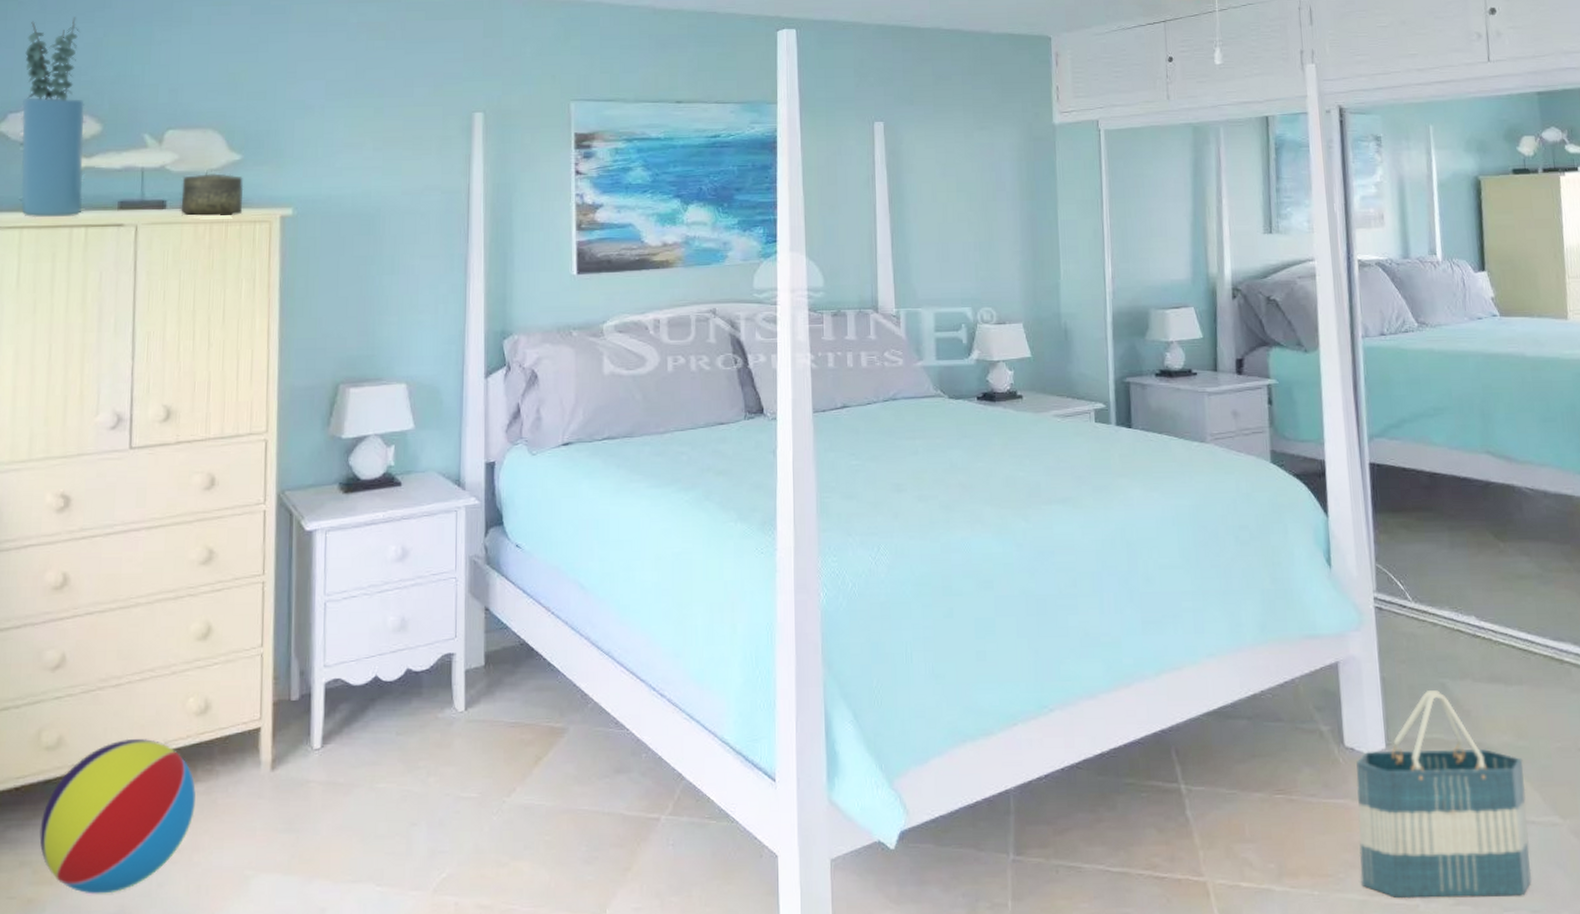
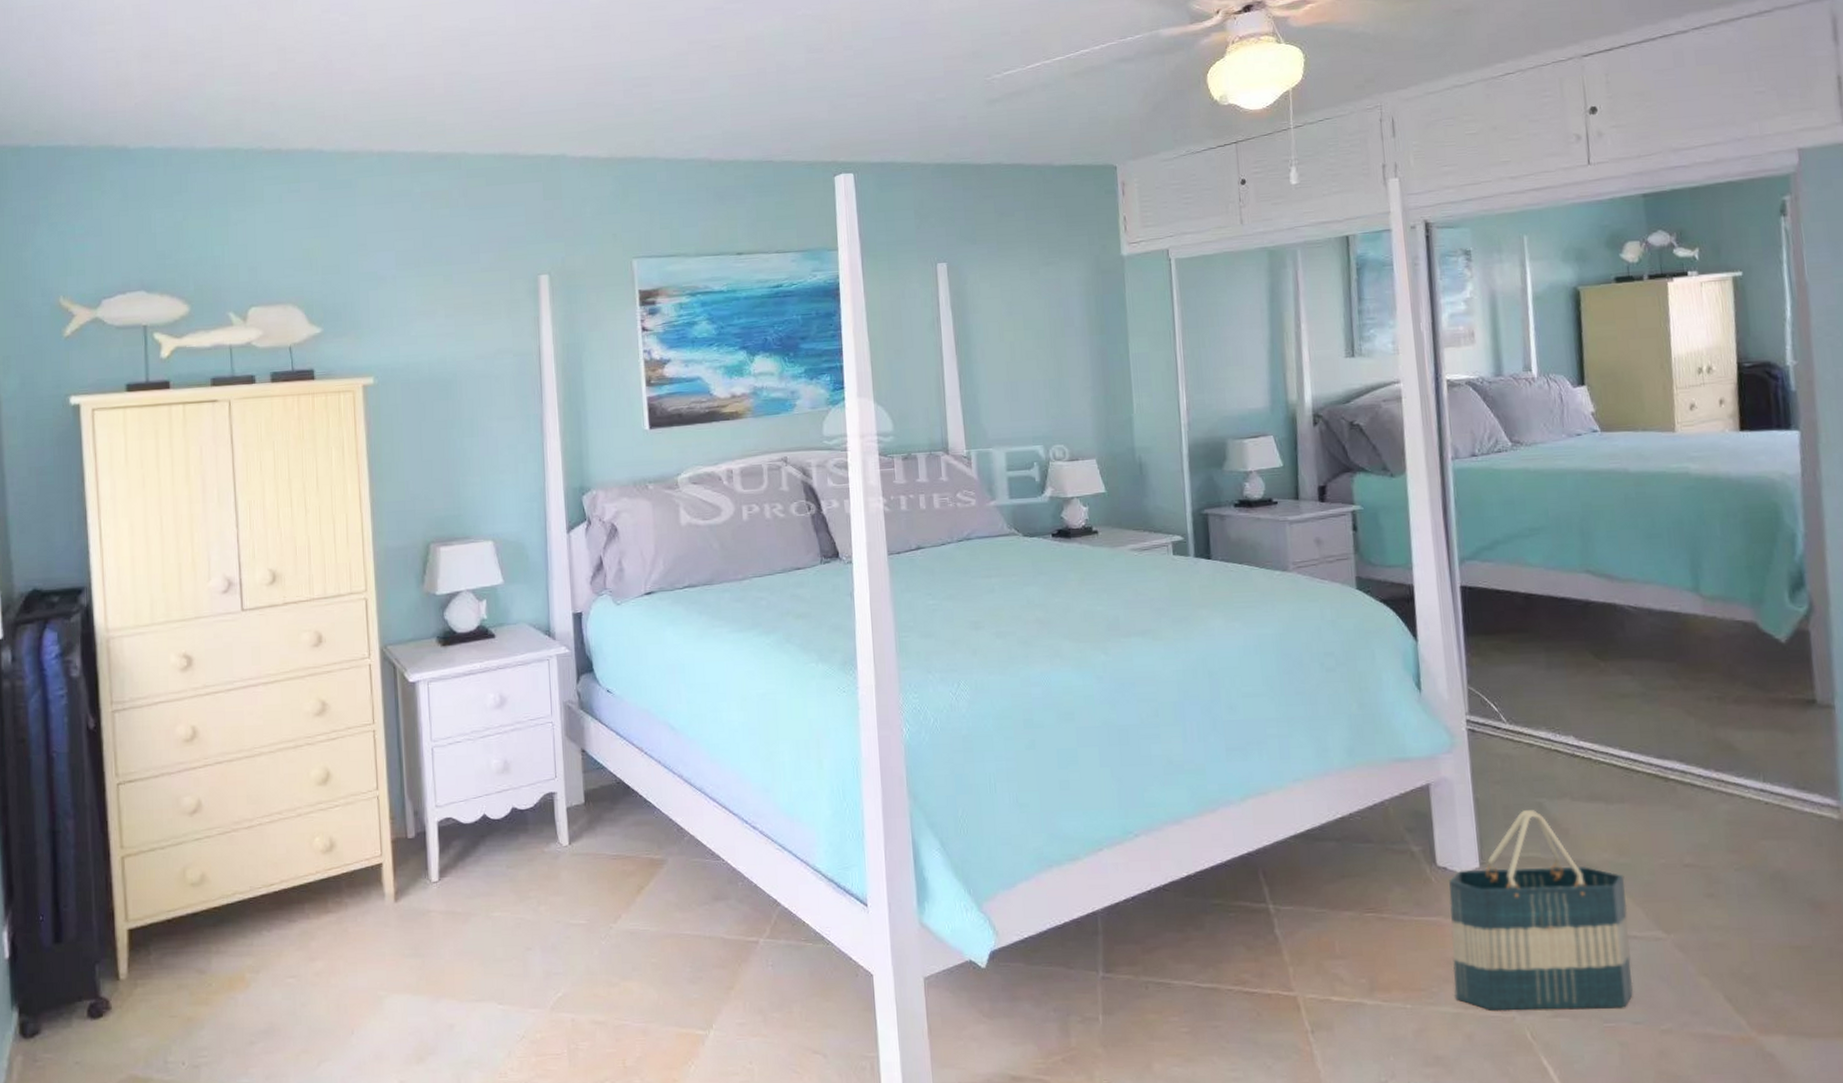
vase: present [21,17,84,218] -> none [112,202,178,398]
beach ball: present [39,738,196,894] -> none [192,874,329,1013]
decorative box: present [181,173,244,216] -> none [268,347,327,389]

